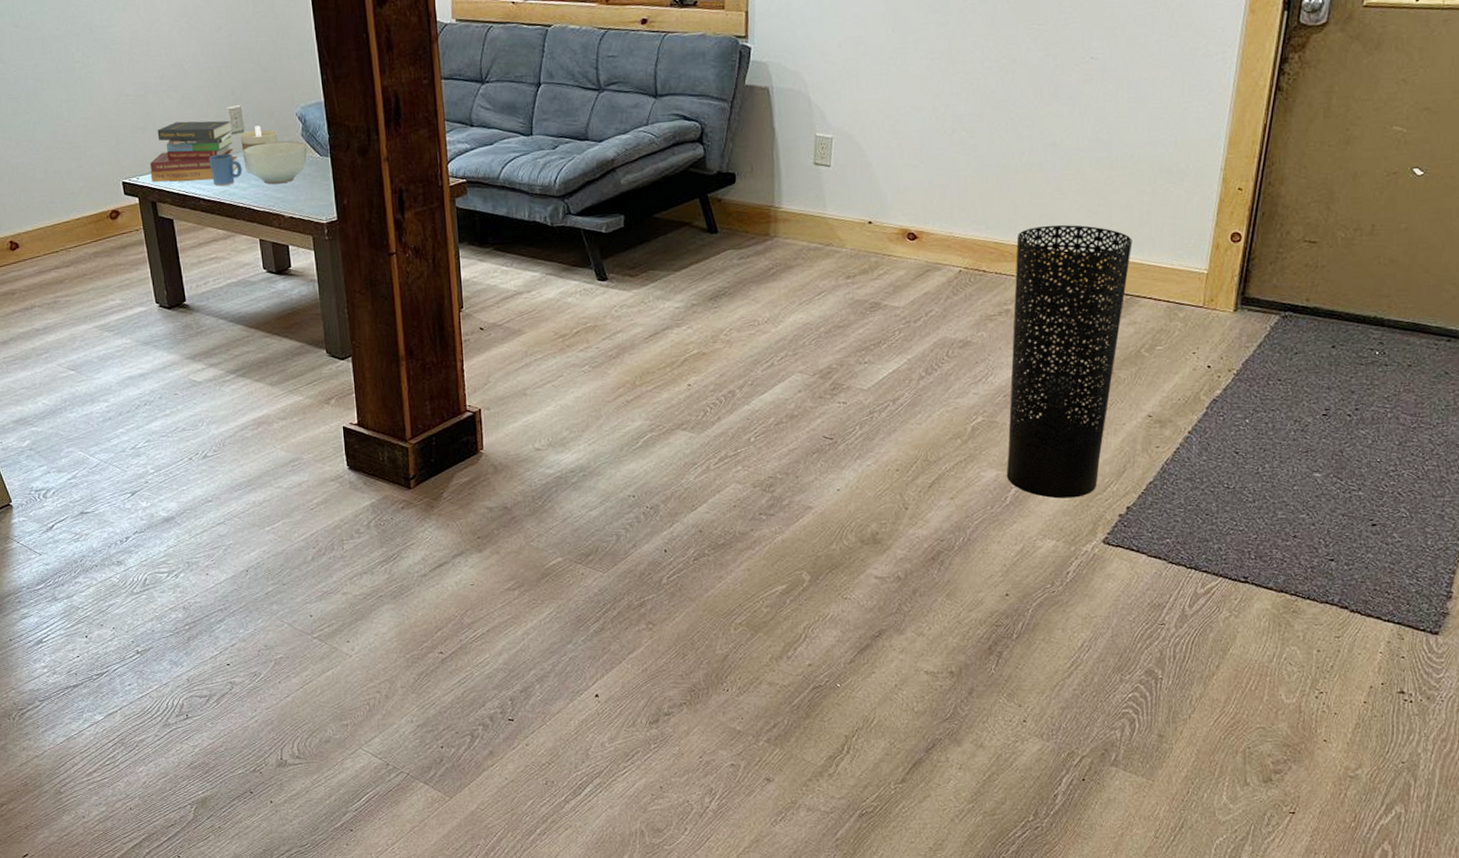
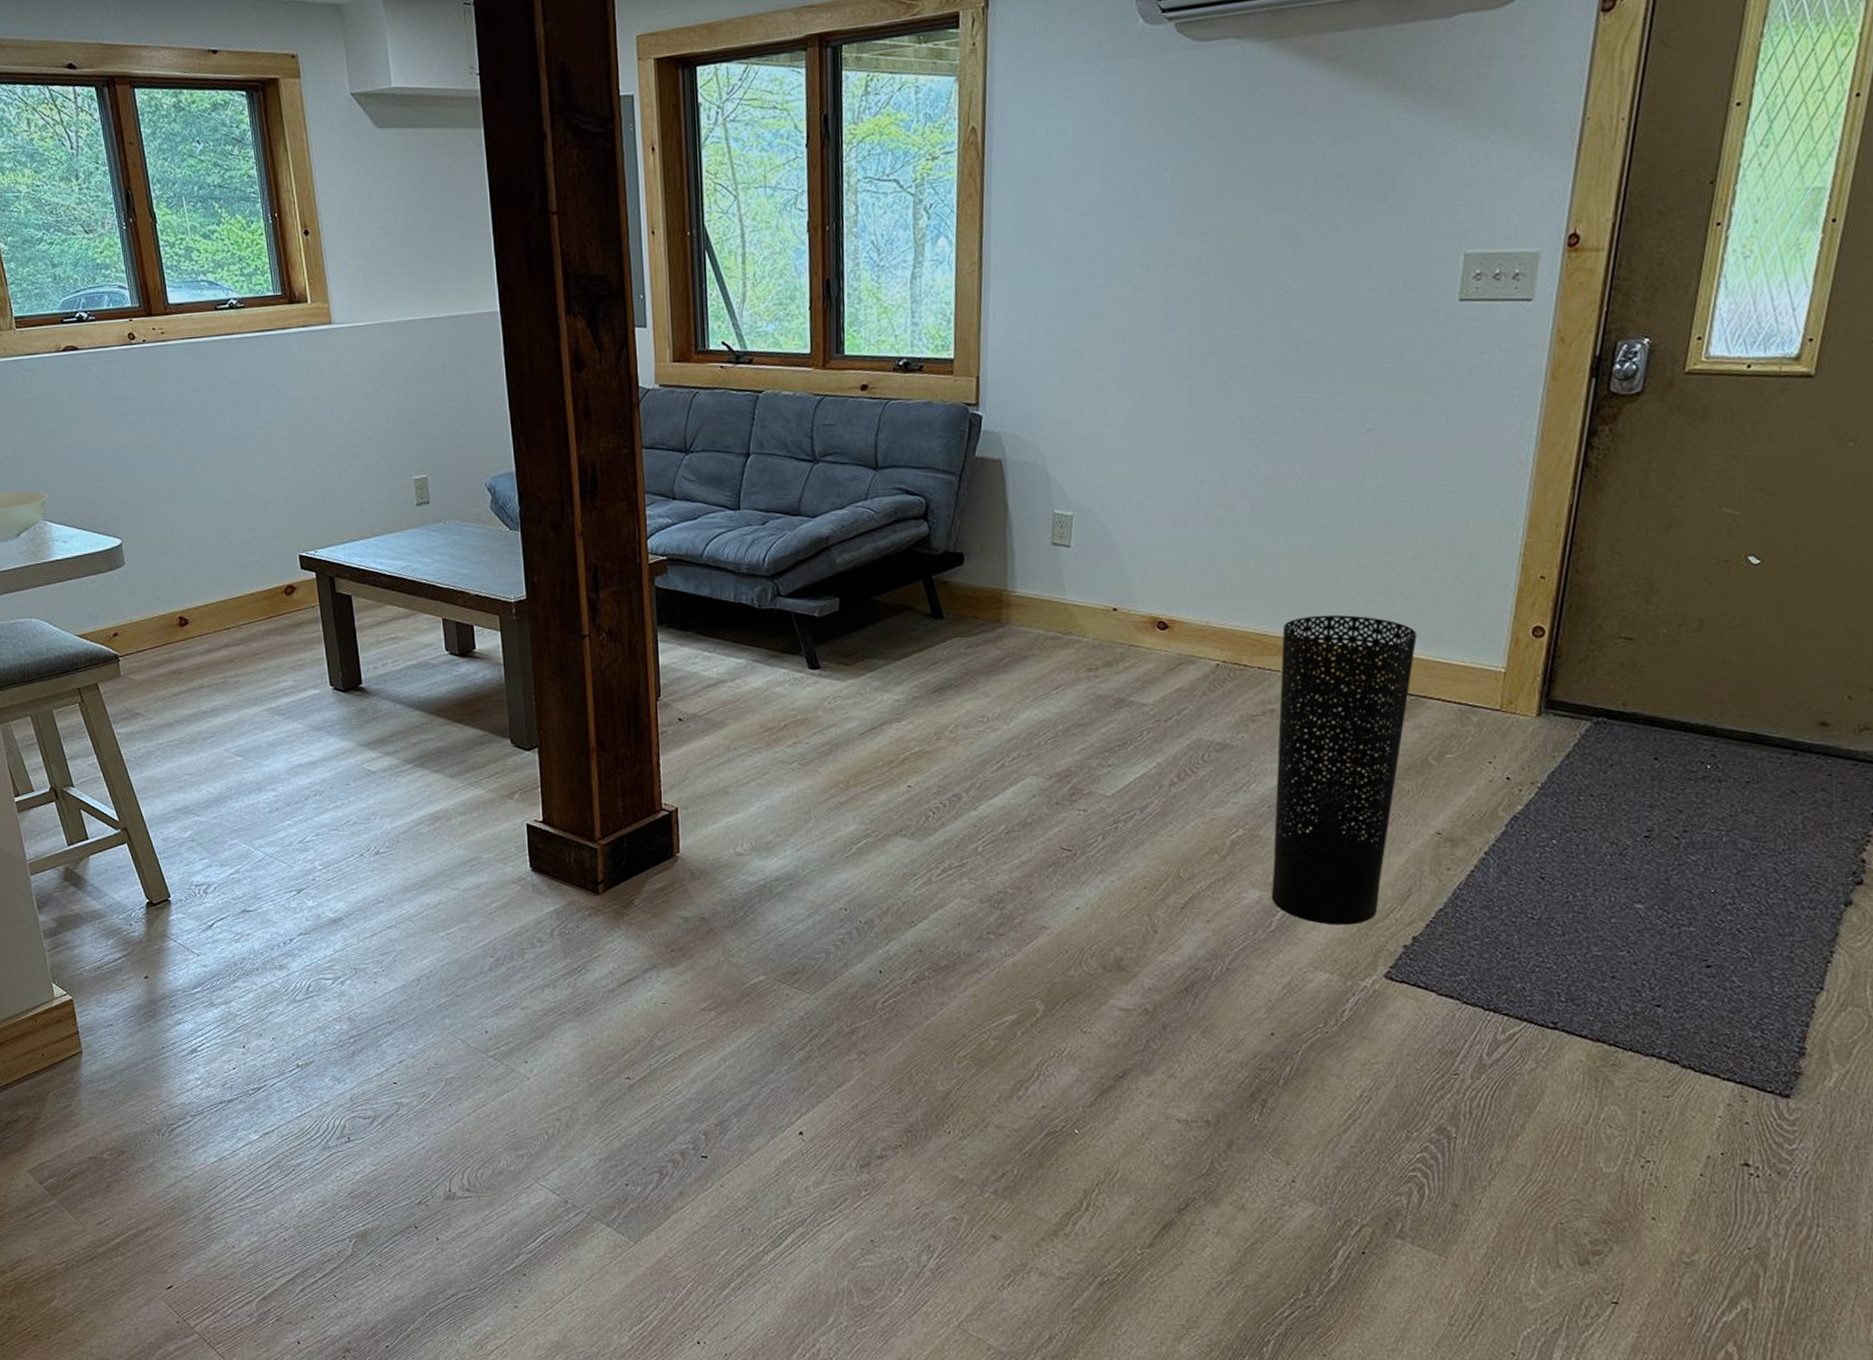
books: present [150,120,238,183] -> none [328,491,422,556]
mug: present [208,153,242,186] -> none [391,526,426,561]
candle: present [239,125,278,173] -> none [424,497,465,548]
bowl: present [242,141,307,184] -> none [427,513,496,560]

